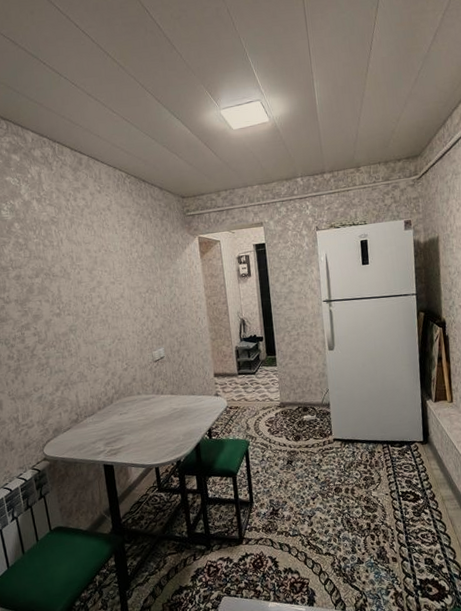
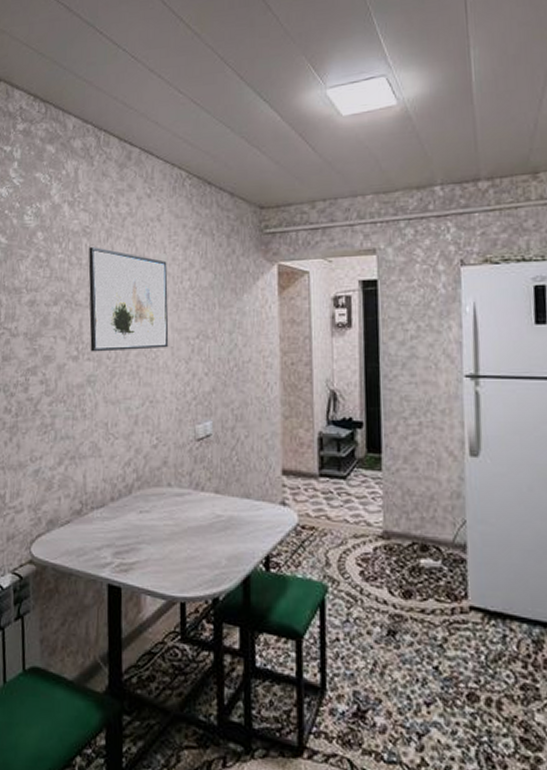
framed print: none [58,232,127,309] -> present [88,247,169,352]

